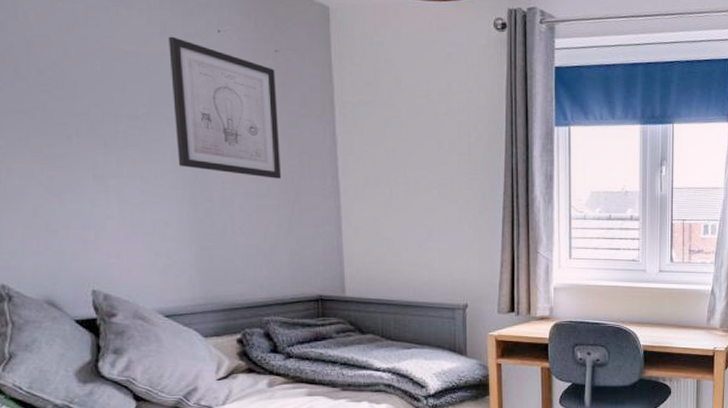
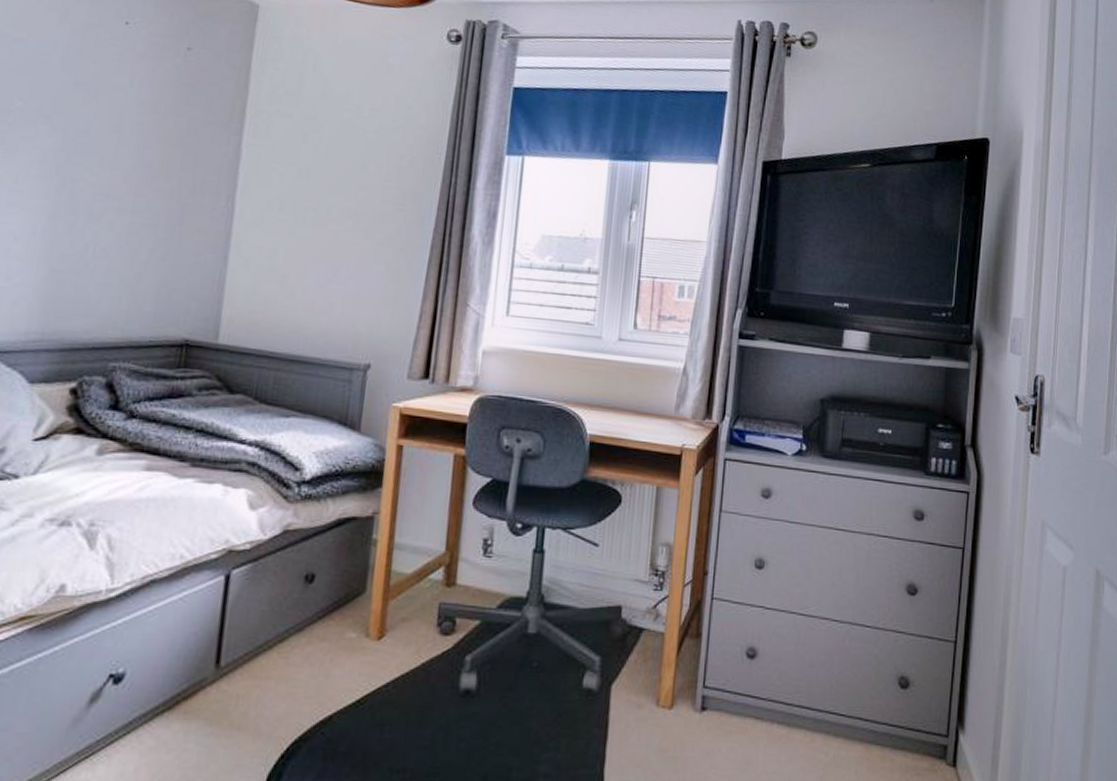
wall art: present [168,36,282,179] -> none [46,25,184,194]

